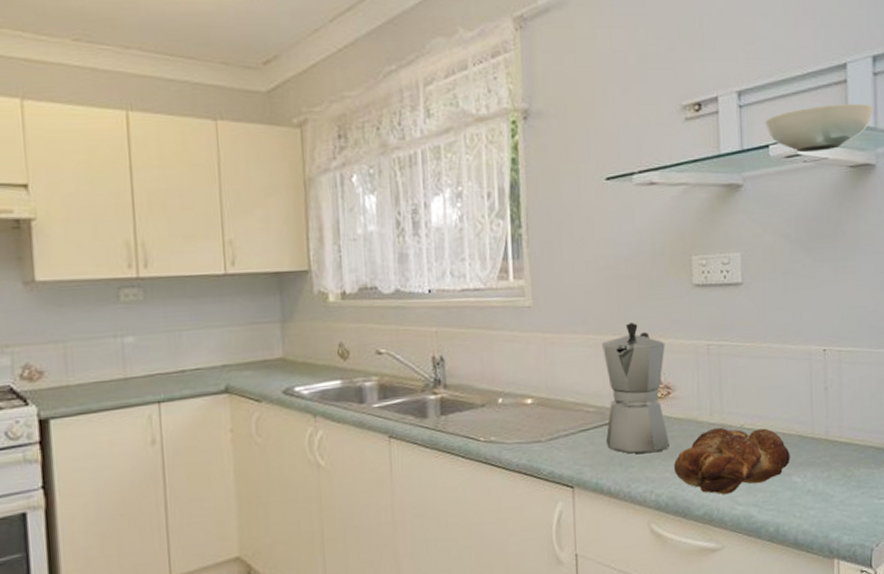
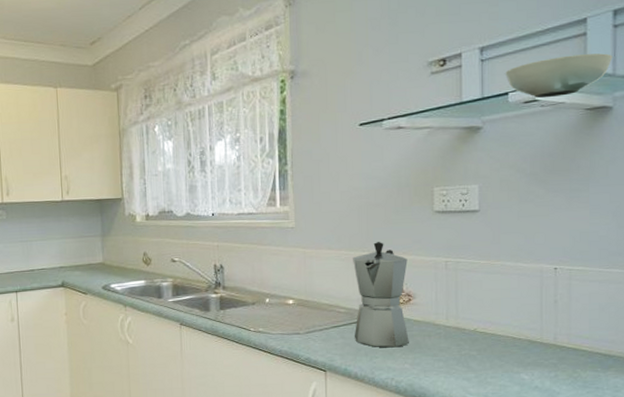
bread loaf: present [674,427,790,495] -> none [413,329,519,386]

